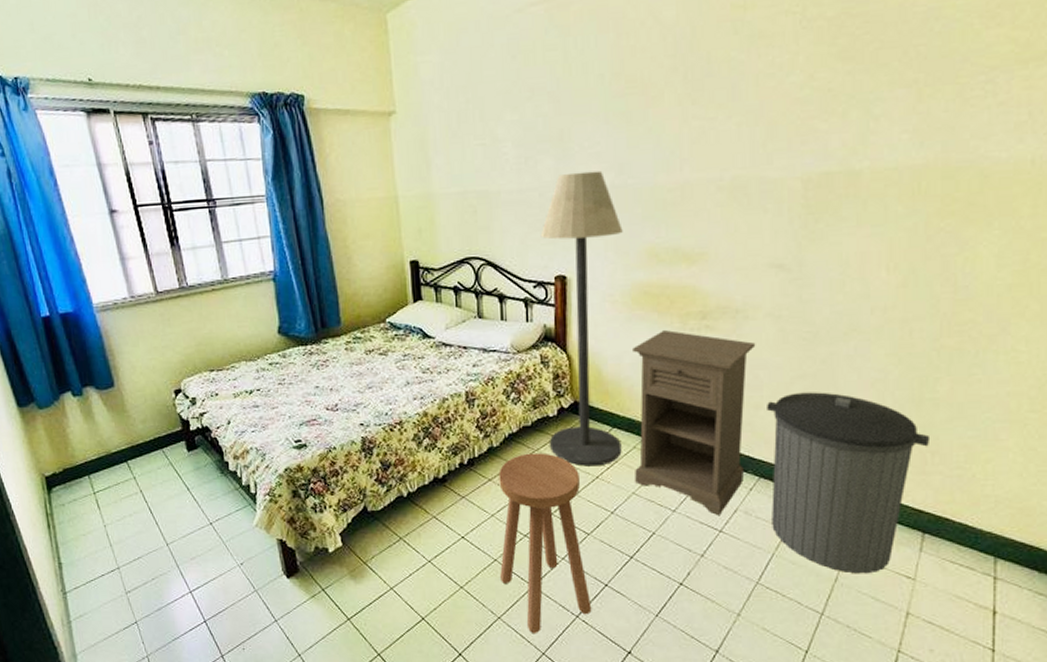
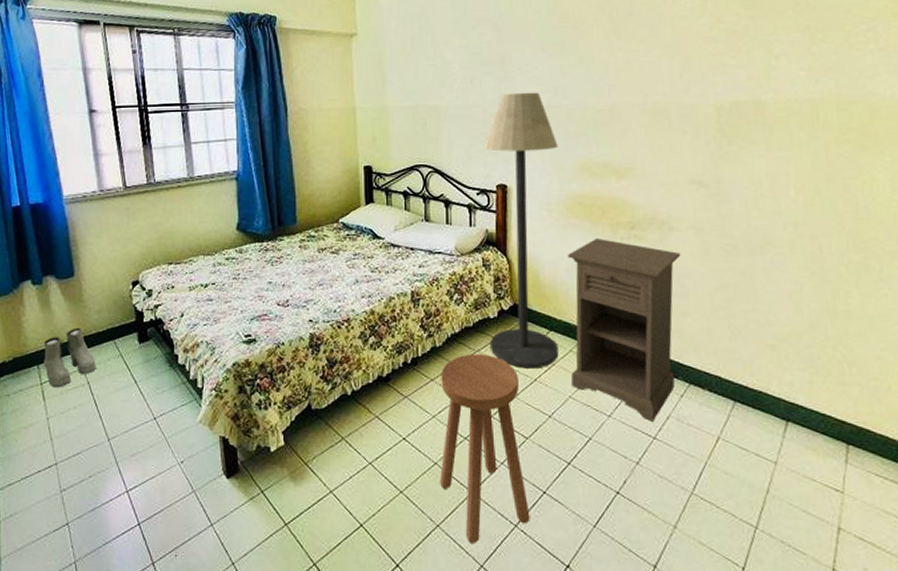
boots: none [92,437,148,497] -> present [44,327,96,388]
trash can: present [767,392,931,574] -> none [693,301,847,486]

